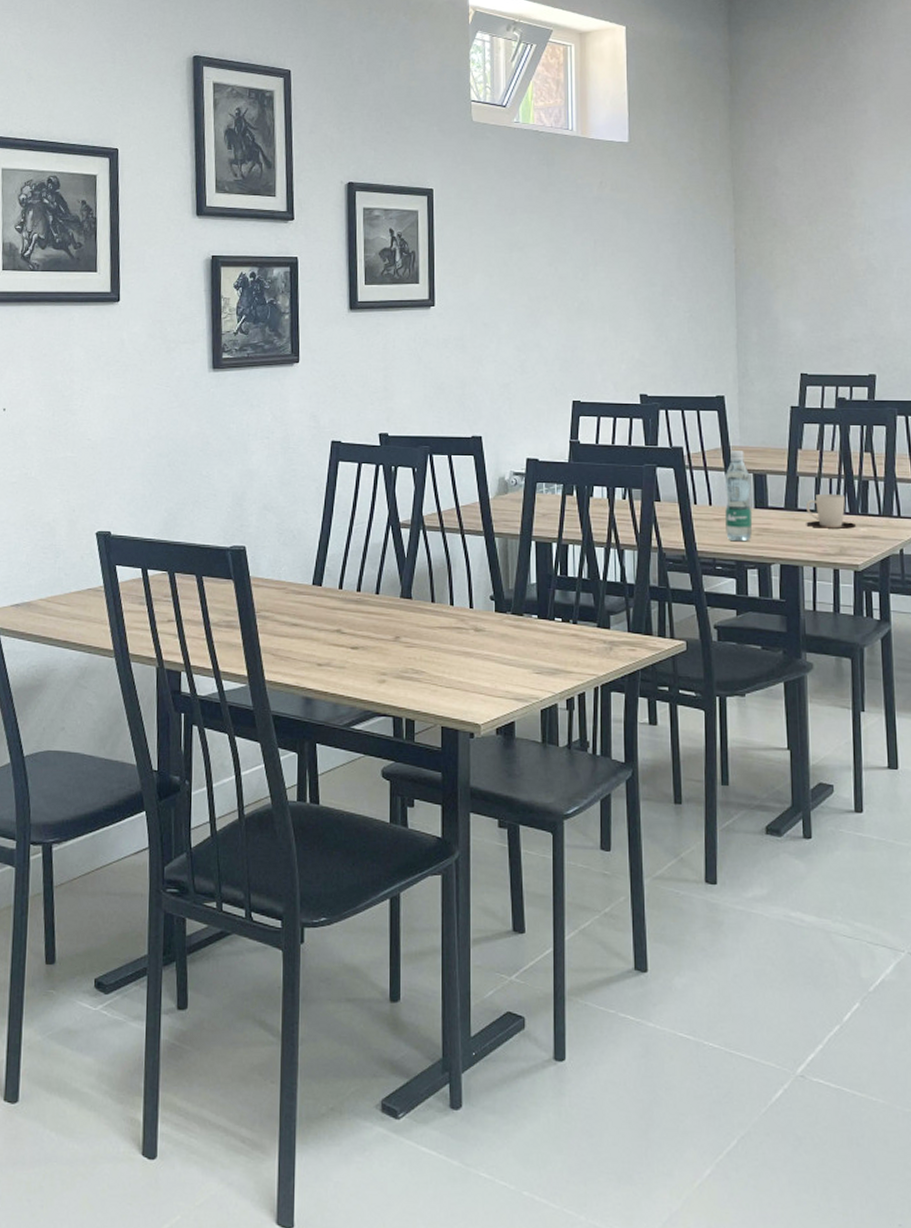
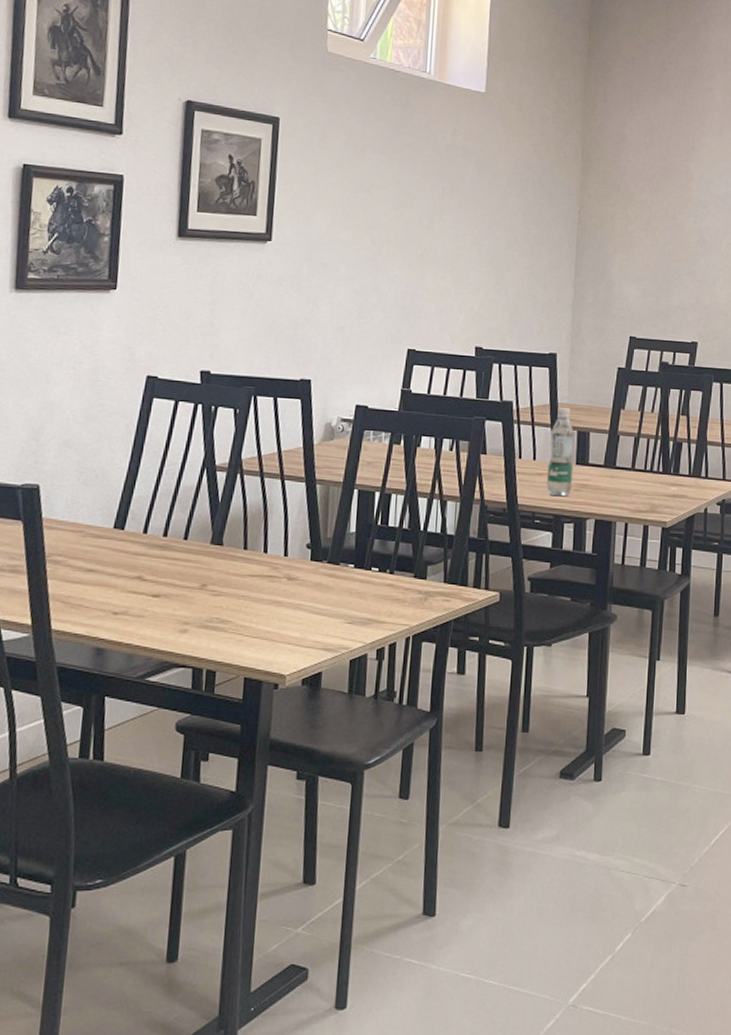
cup: present [805,493,857,529] -> none [622,452,668,487]

